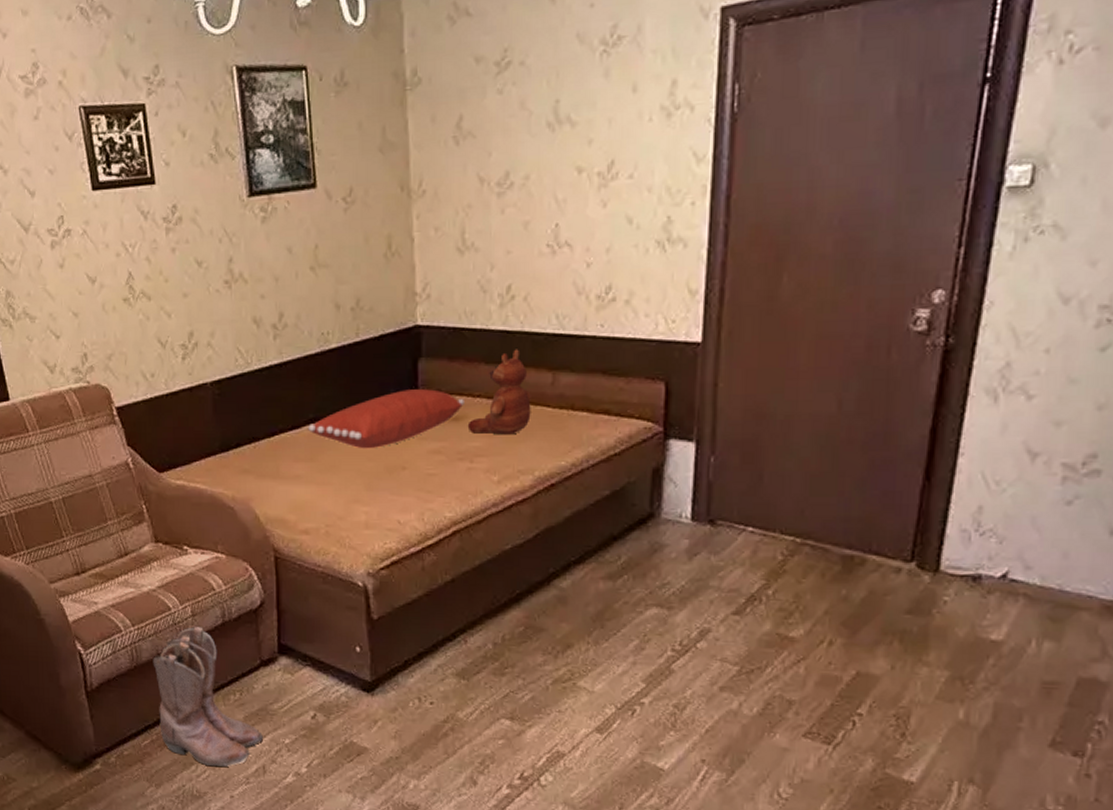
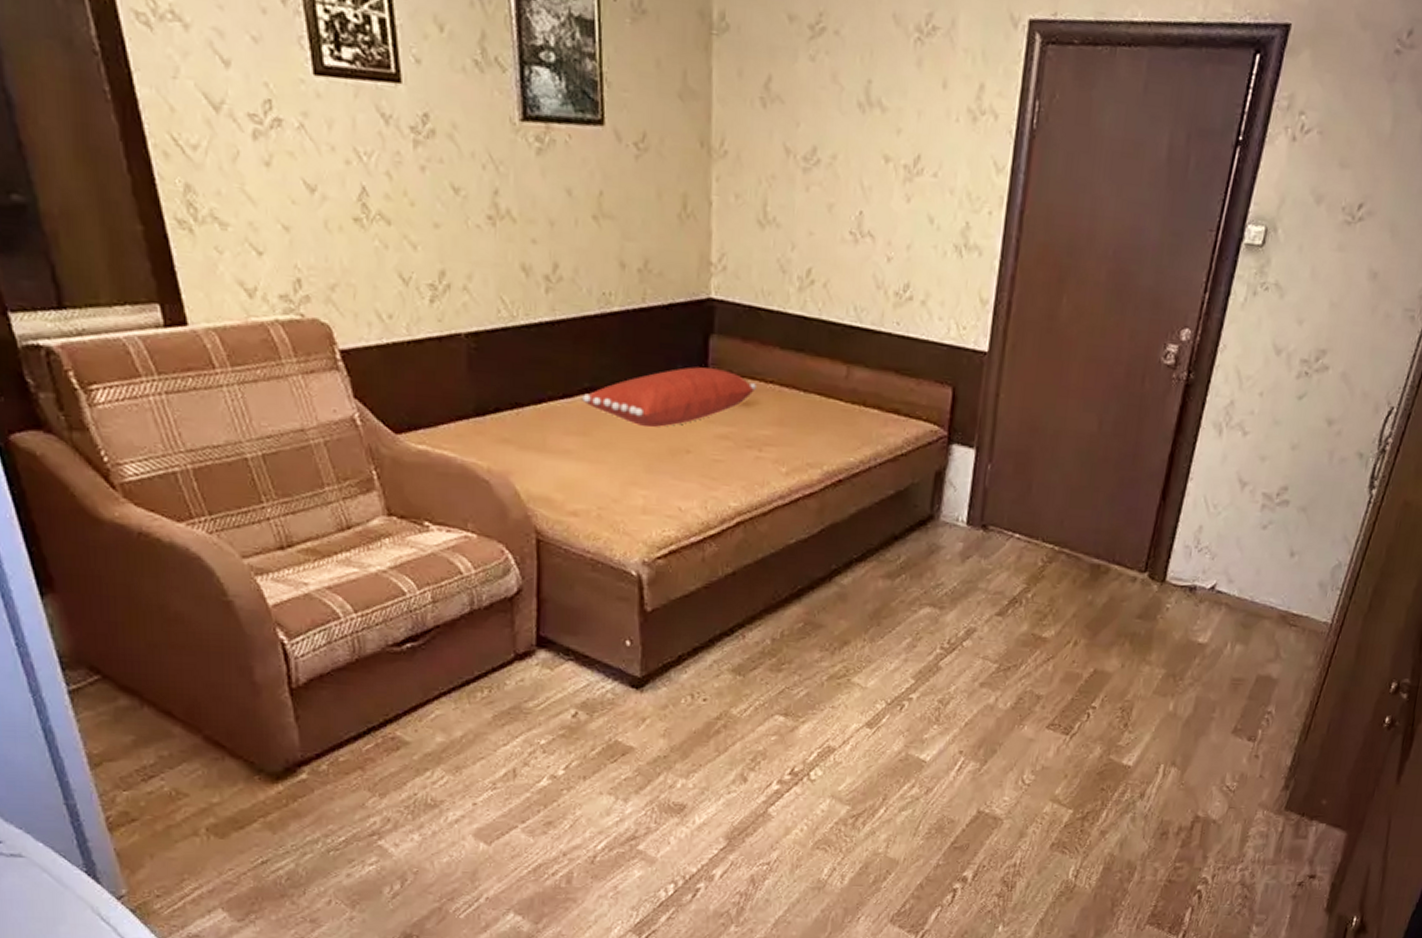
boots: present [153,626,263,767] -> none [380,614,514,771]
teddy bear: present [467,349,531,435] -> none [758,337,825,426]

